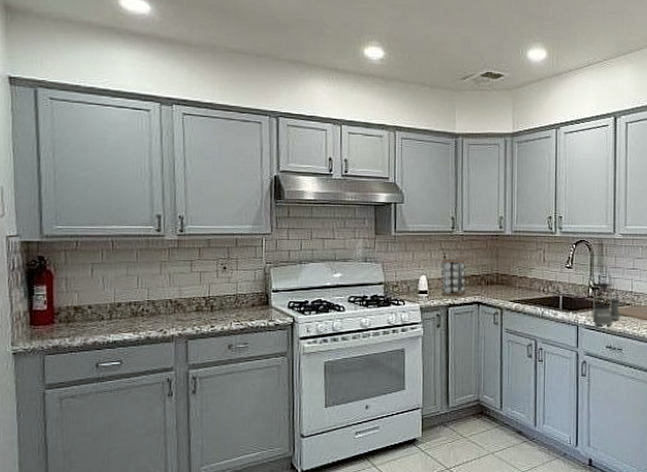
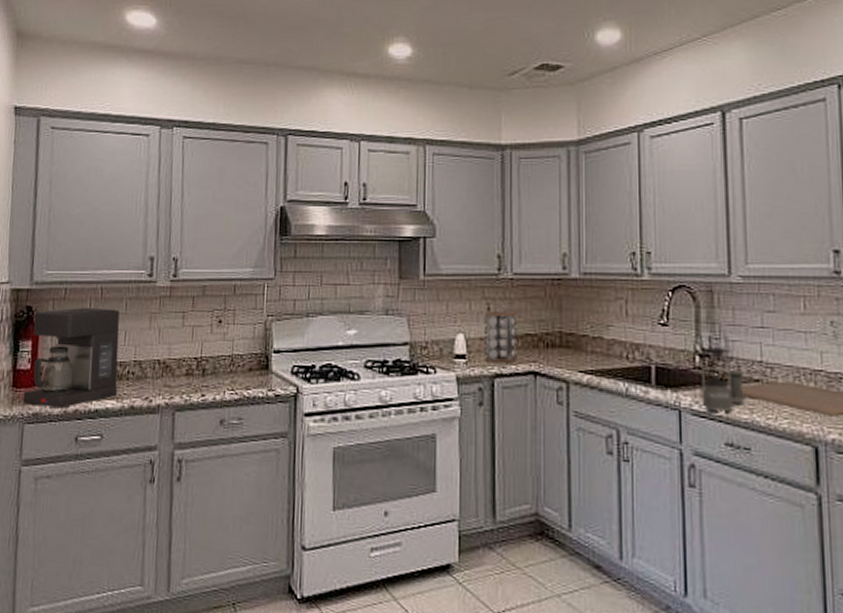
coffee maker: none [41,258,134,341] -> present [22,308,120,409]

